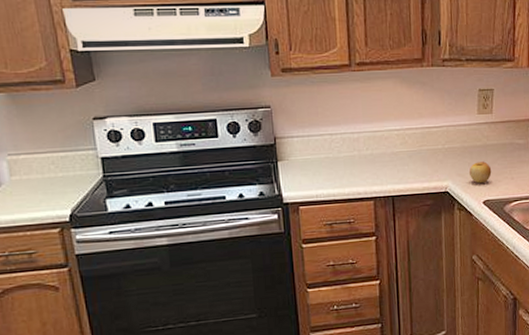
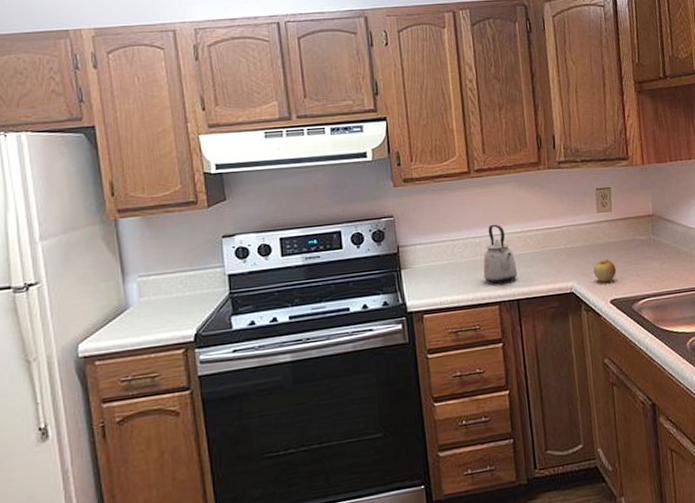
kettle: none [360,120,395,180] -> present [483,224,518,284]

